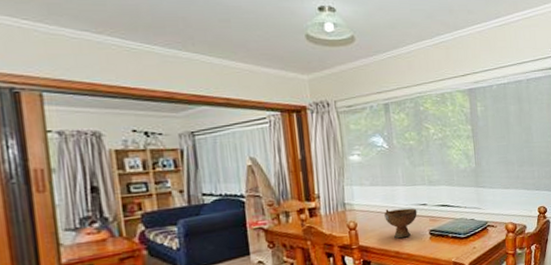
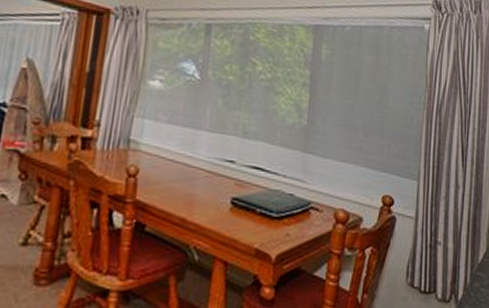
bowl: present [384,208,418,239] -> none [176,158,221,202]

